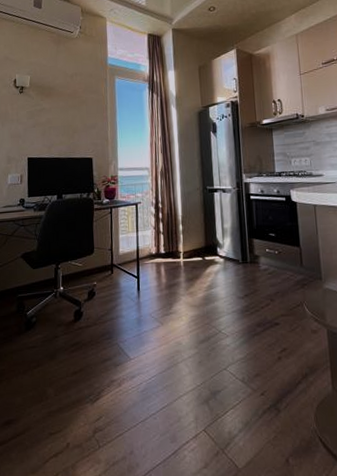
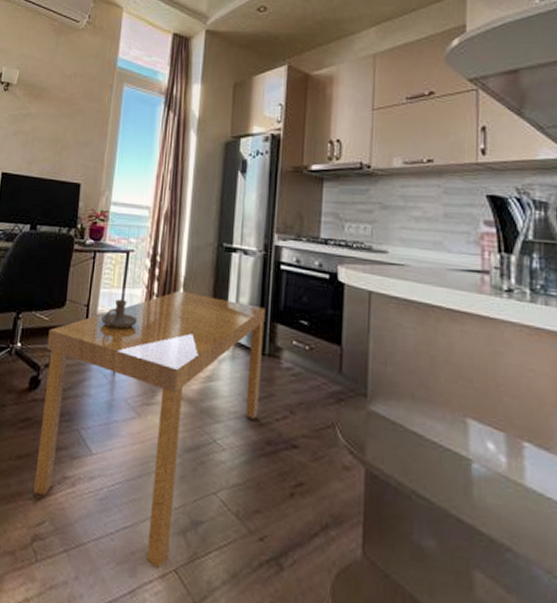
dining table: none [84,226,249,431] -> present [34,290,266,568]
candle holder: none [123,240,151,263] -> present [101,299,138,329]

